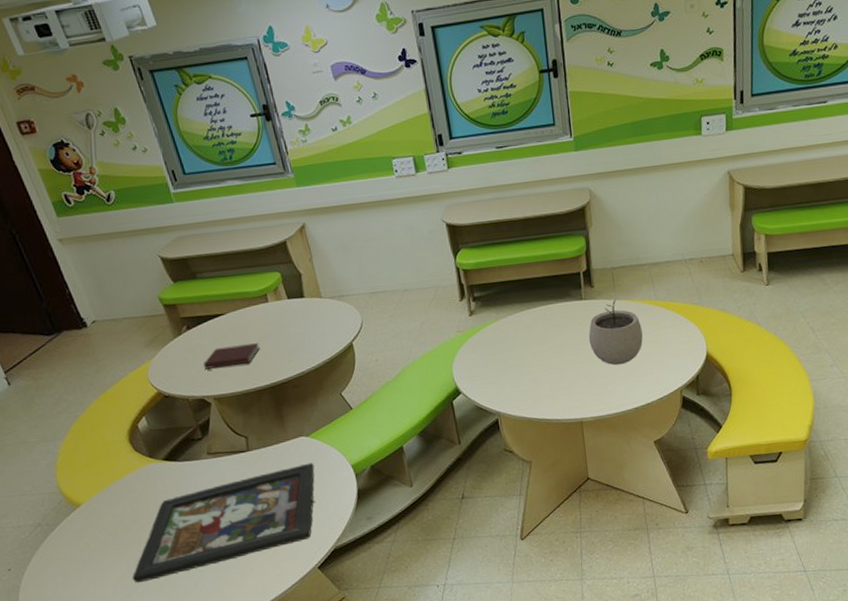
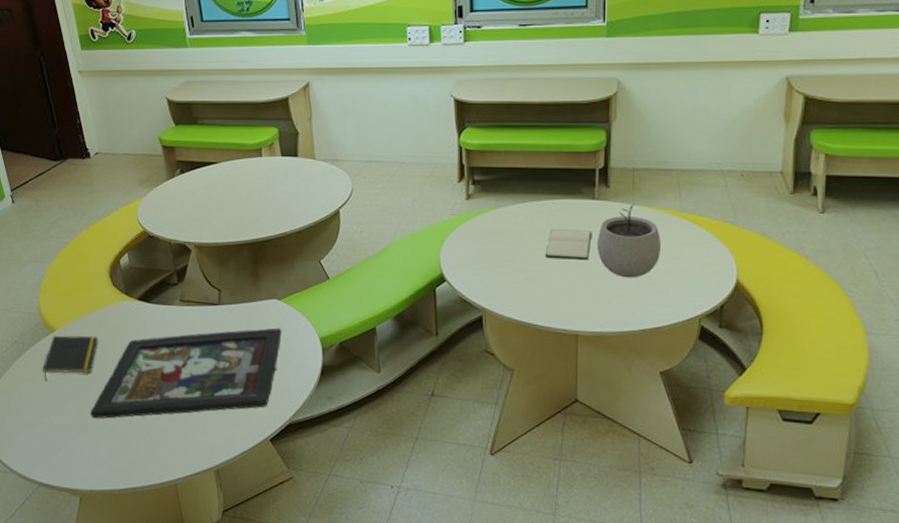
notepad: none [73,503,129,558] -> present [43,335,98,382]
notebook: present [203,343,261,369] -> none [190,195,248,216]
hardback book: none [545,328,584,358] -> present [544,229,592,260]

